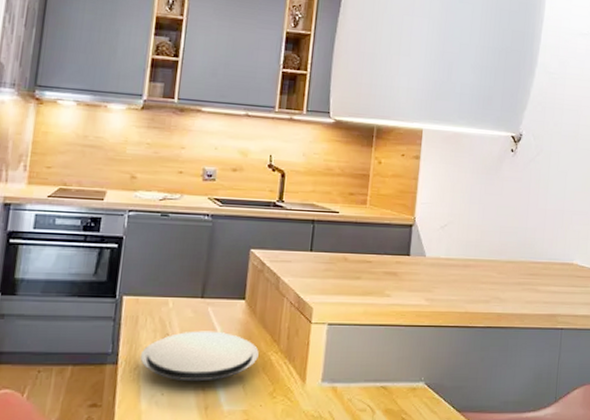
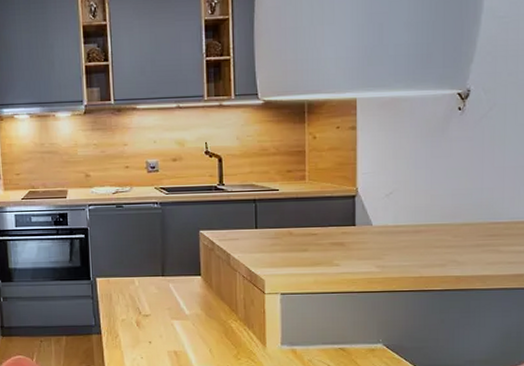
plate: present [140,331,259,382] -> none [118,304,220,347]

